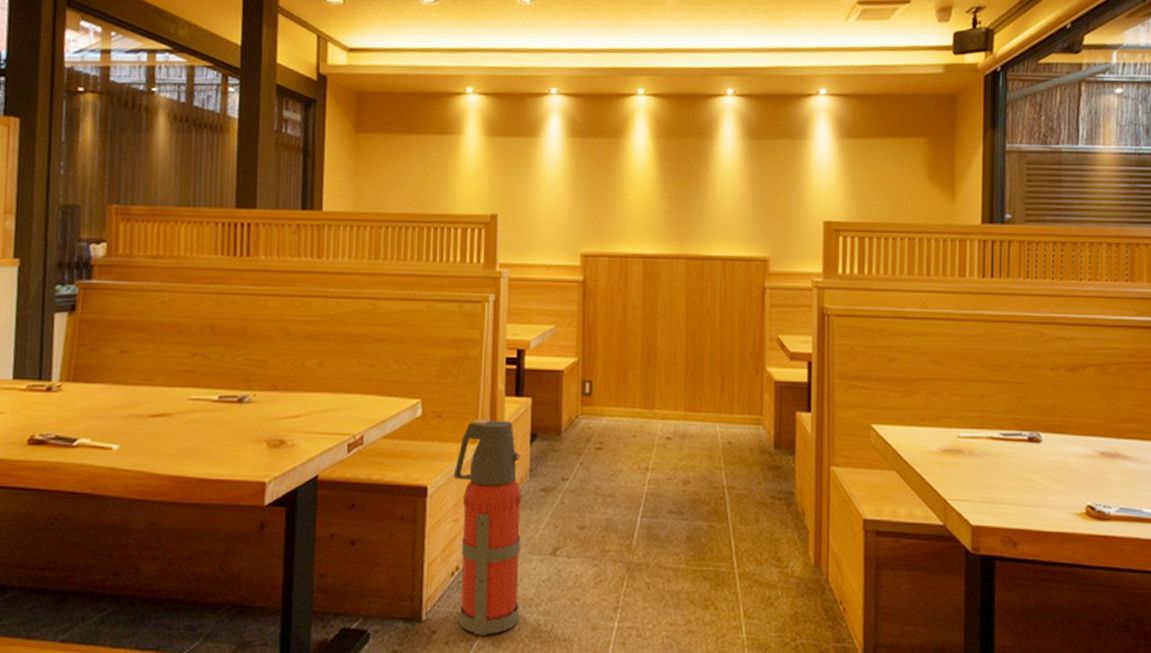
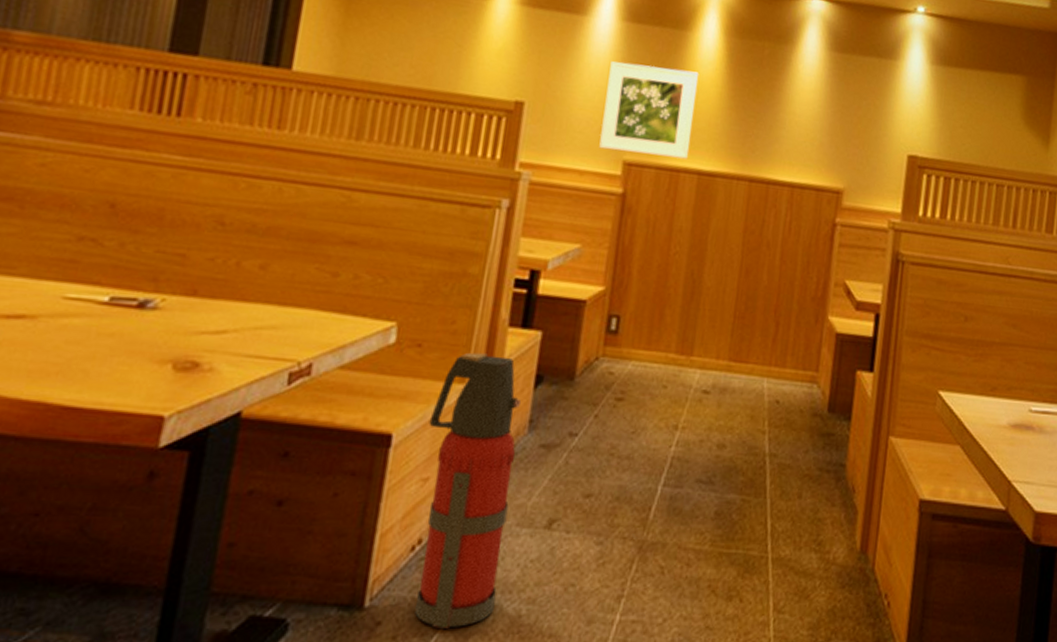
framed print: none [560,171,635,246] -> present [599,61,699,159]

